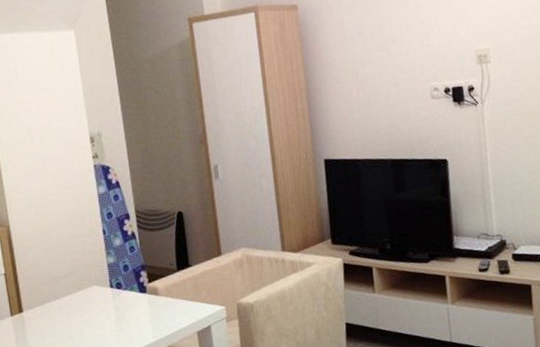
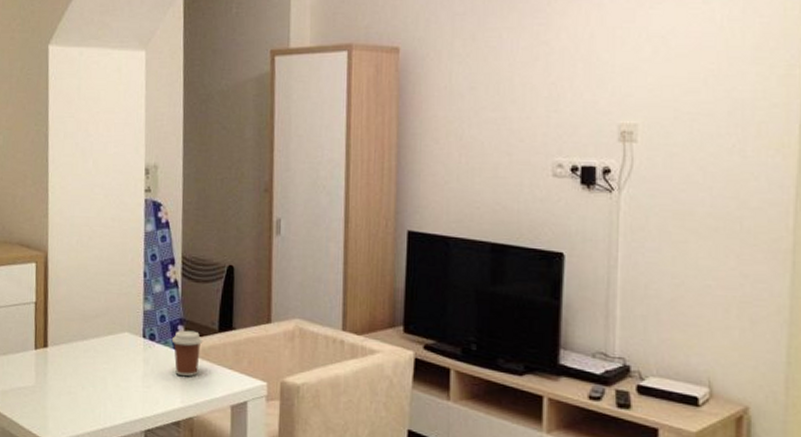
coffee cup: none [136,273,165,315] -> present [171,330,203,377]

